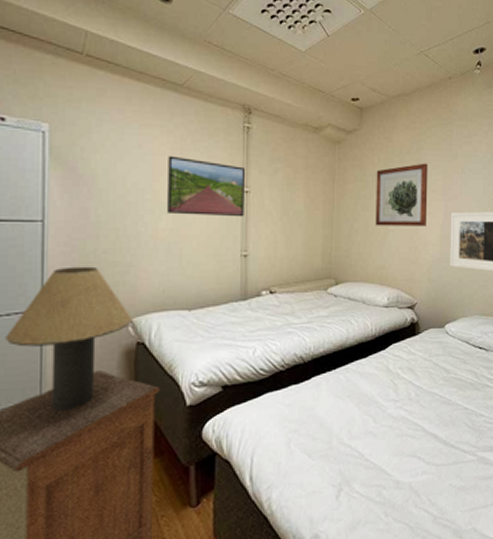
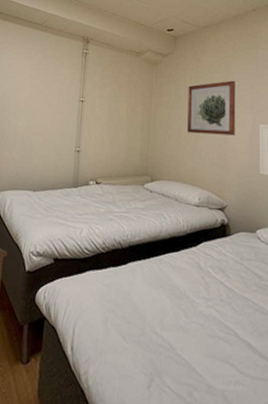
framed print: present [167,155,246,217] -> none [25,73,83,121]

